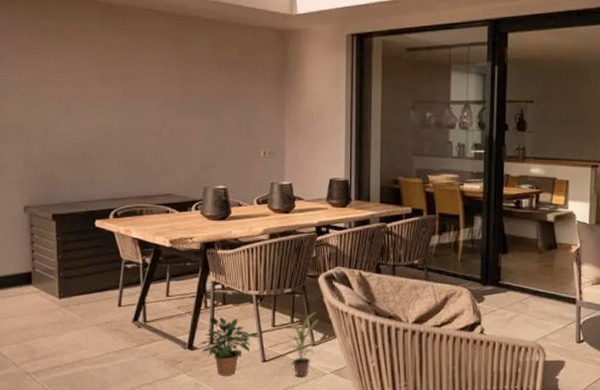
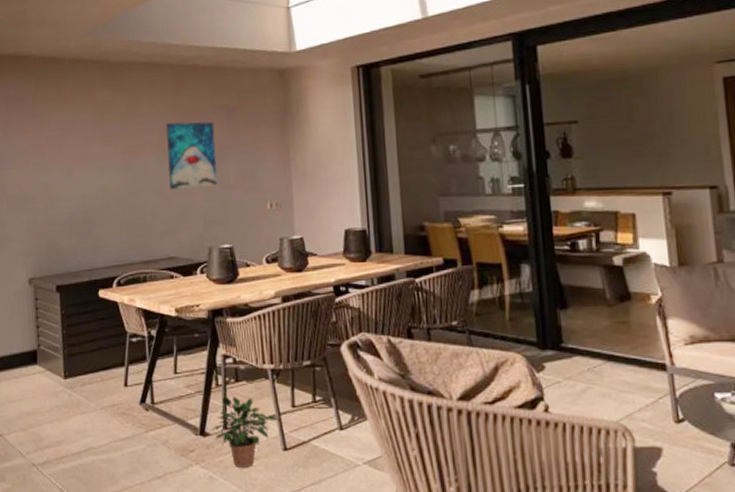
wall art: none [167,70,216,133] -> present [165,121,218,189]
potted plant: present [281,311,318,378] -> none [302,387,345,470]

